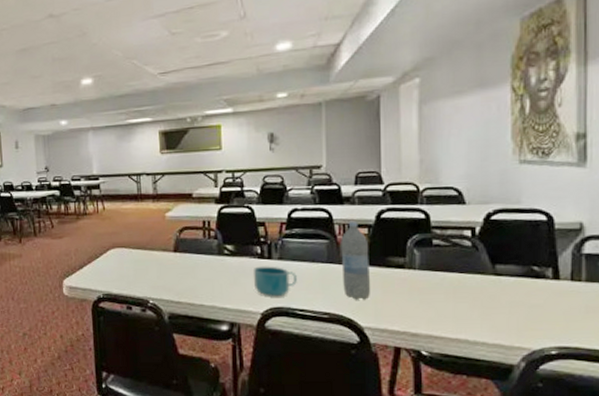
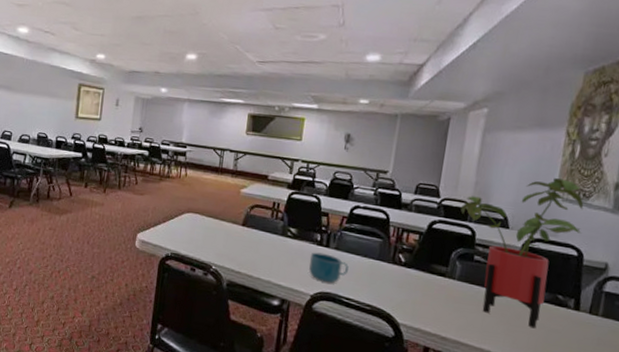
water bottle: present [341,220,371,301] -> none [388,225,418,300]
house plant: none [409,139,548,307] -> present [461,178,584,329]

